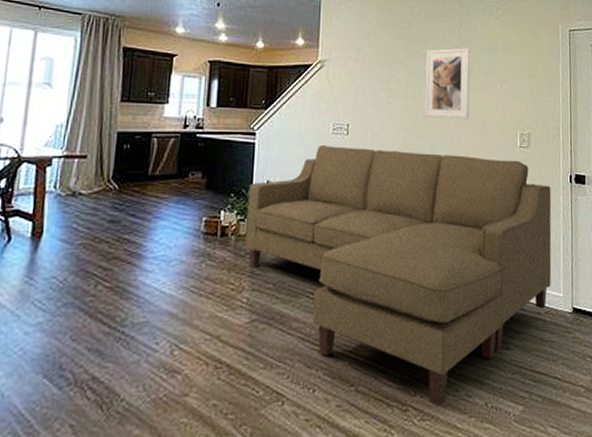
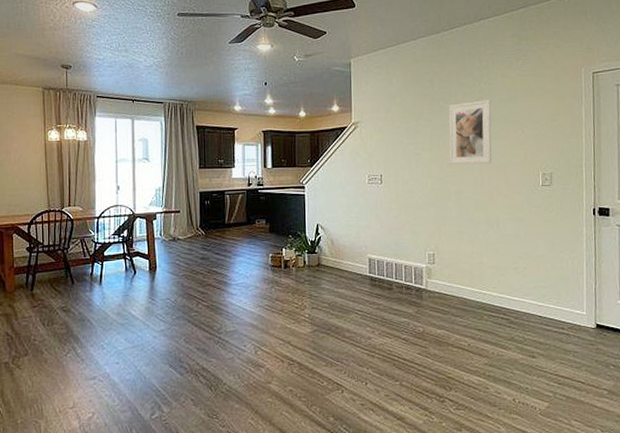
sofa: present [244,144,552,407] -> none [302,193,575,400]

